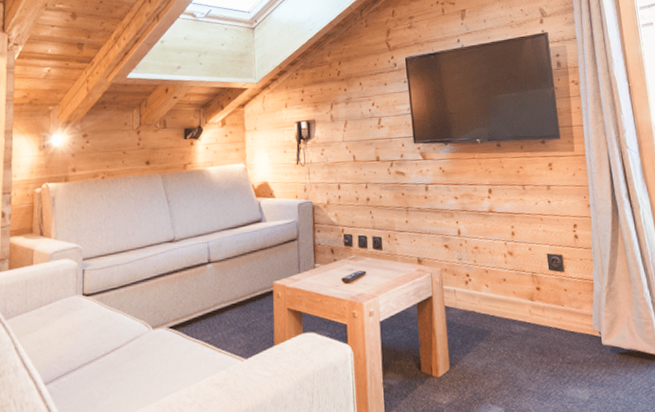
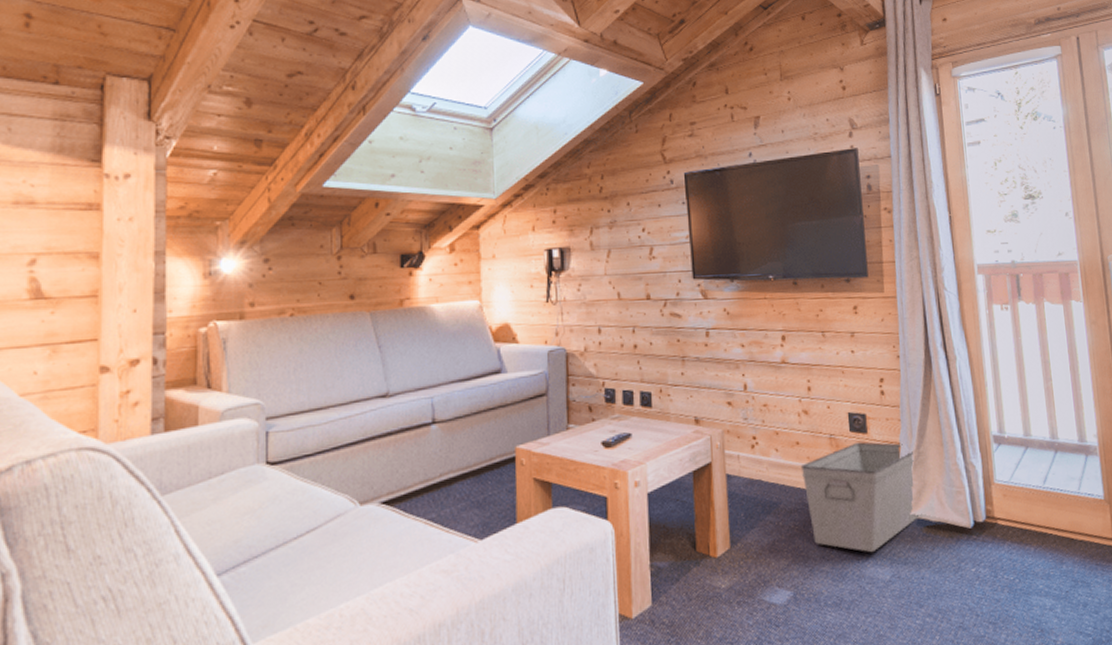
storage bin: none [507,279,615,376] -> present [800,442,922,553]

